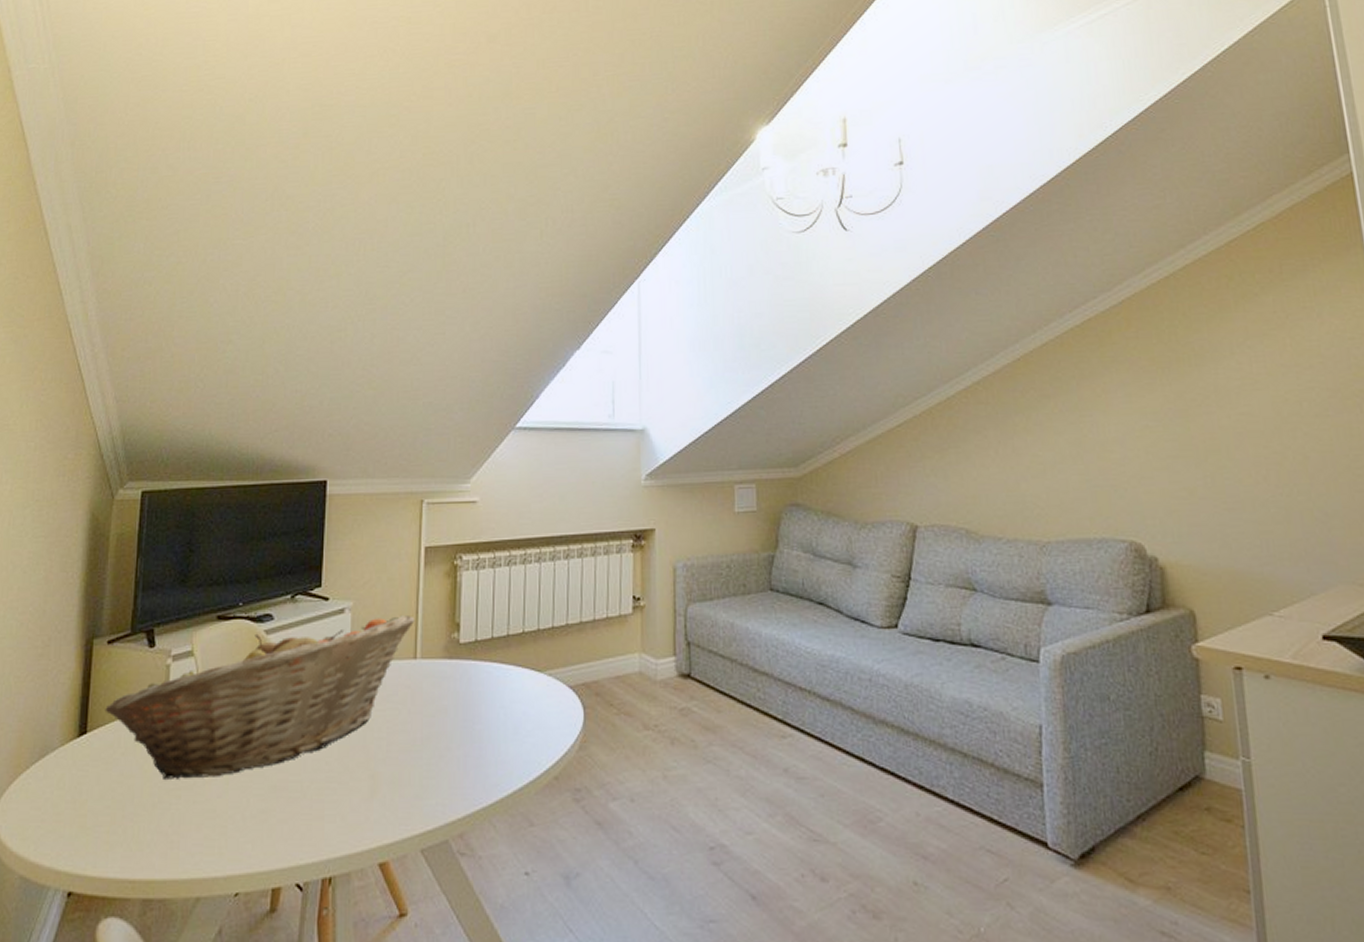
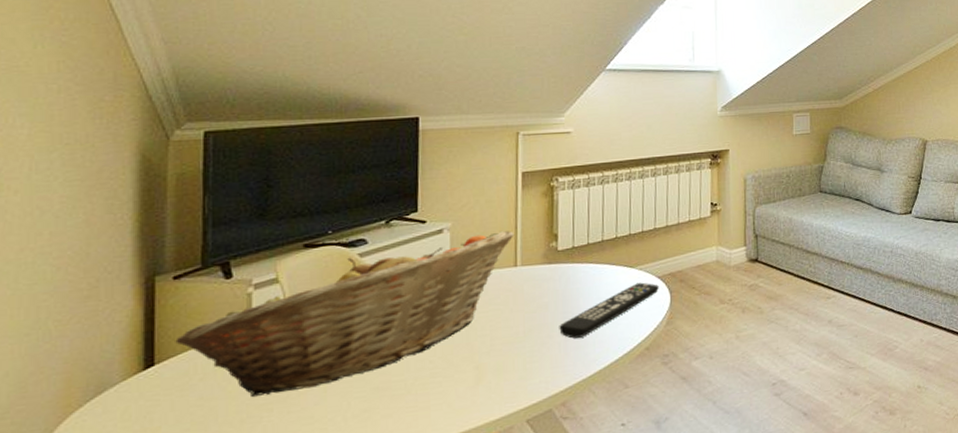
remote control: none [458,691,571,754] -> present [559,282,659,339]

